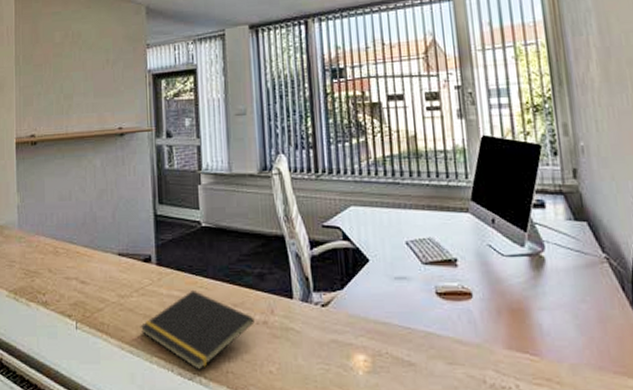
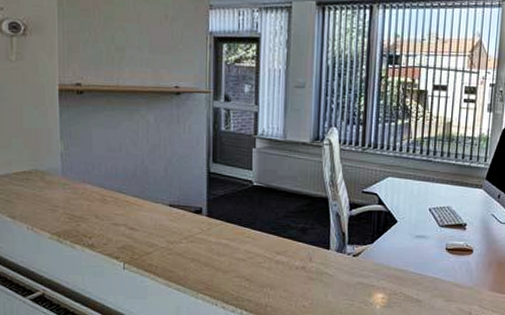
notepad: present [140,289,255,370] -> none [188,239,294,304]

